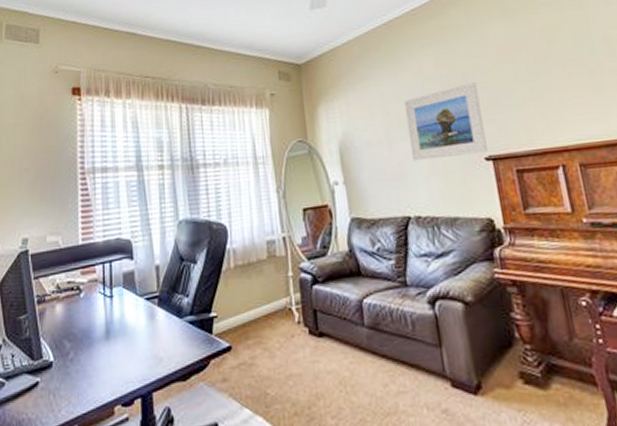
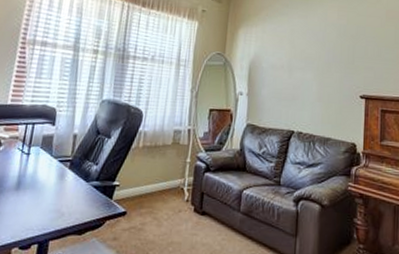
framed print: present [403,82,488,162] -> none [304,35,366,92]

